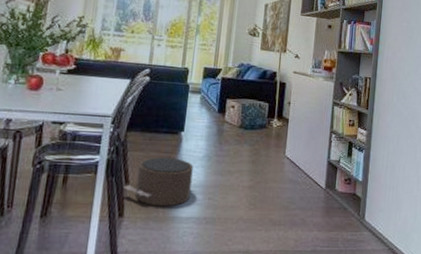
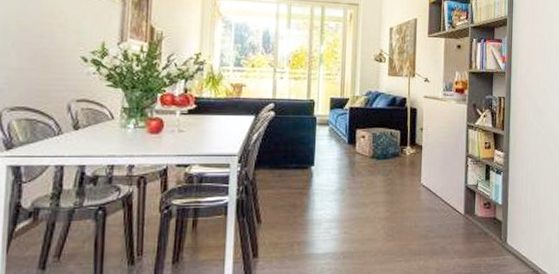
pouf: present [123,157,193,207] -> none [256,193,327,244]

